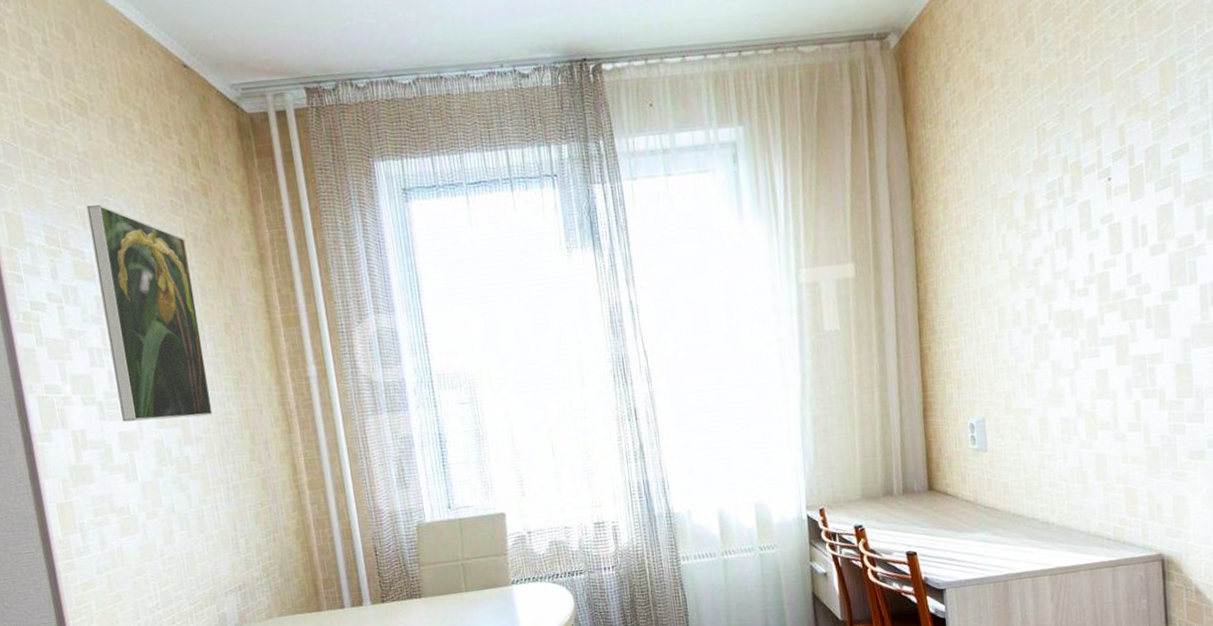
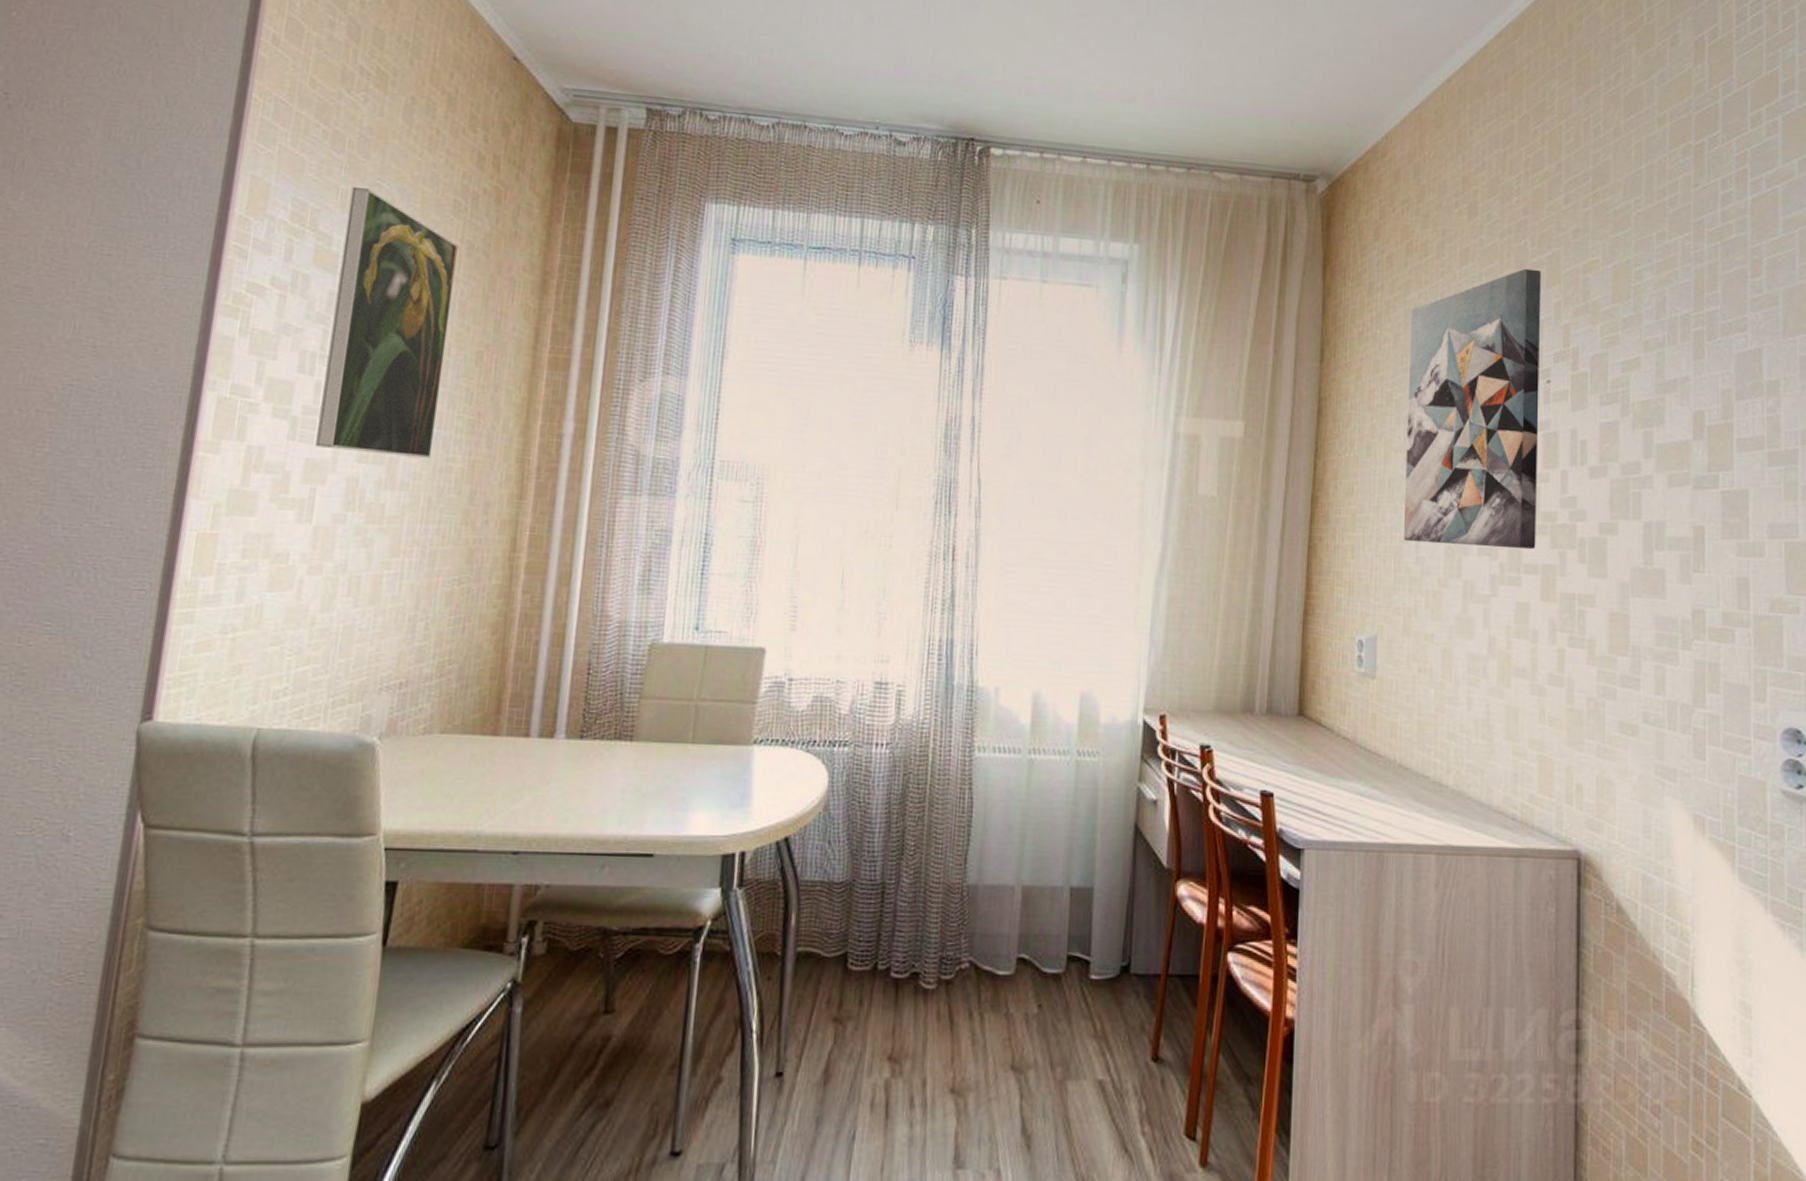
wall art: none [984,80,1110,338] -> present [1403,268,1542,549]

